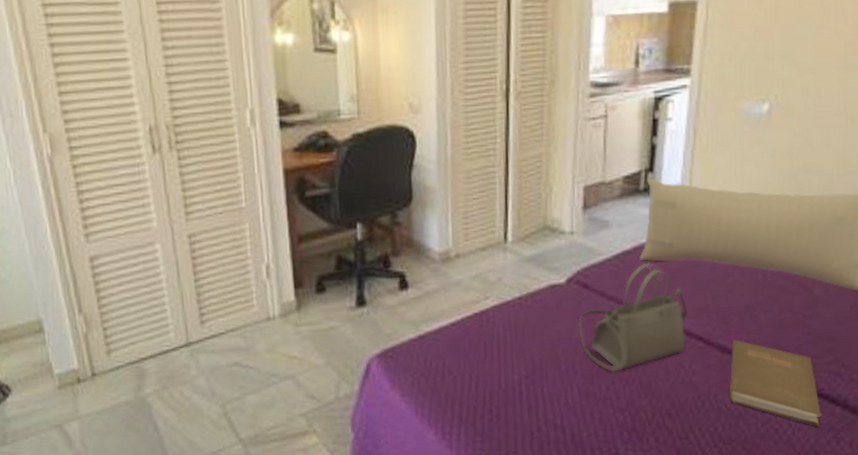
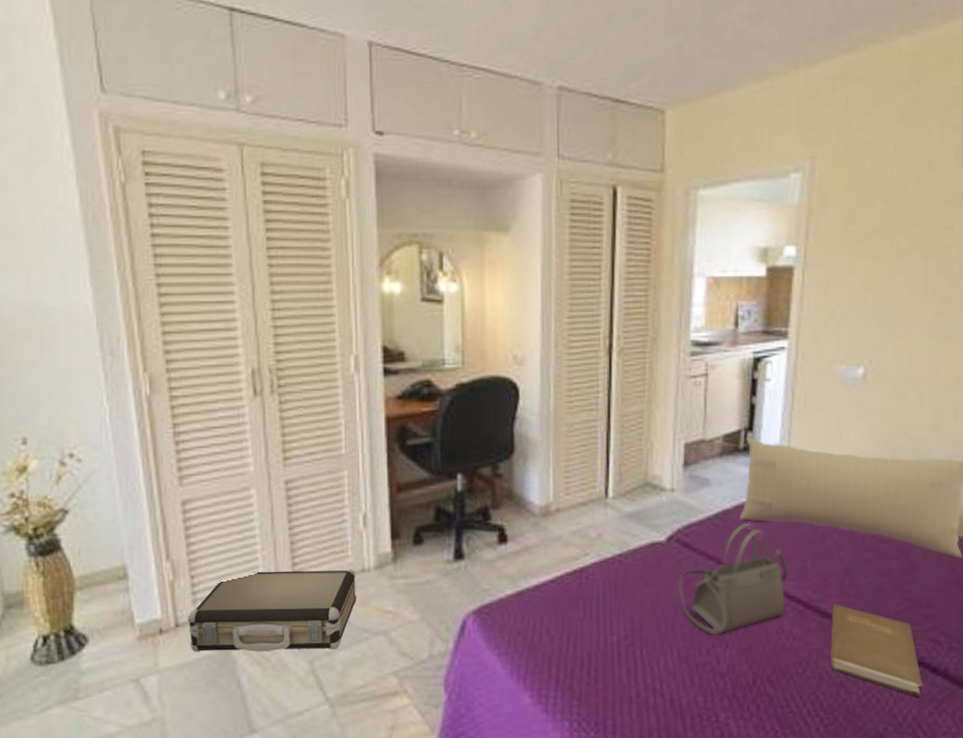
briefcase: none [103,318,264,399] -> present [187,569,357,652]

